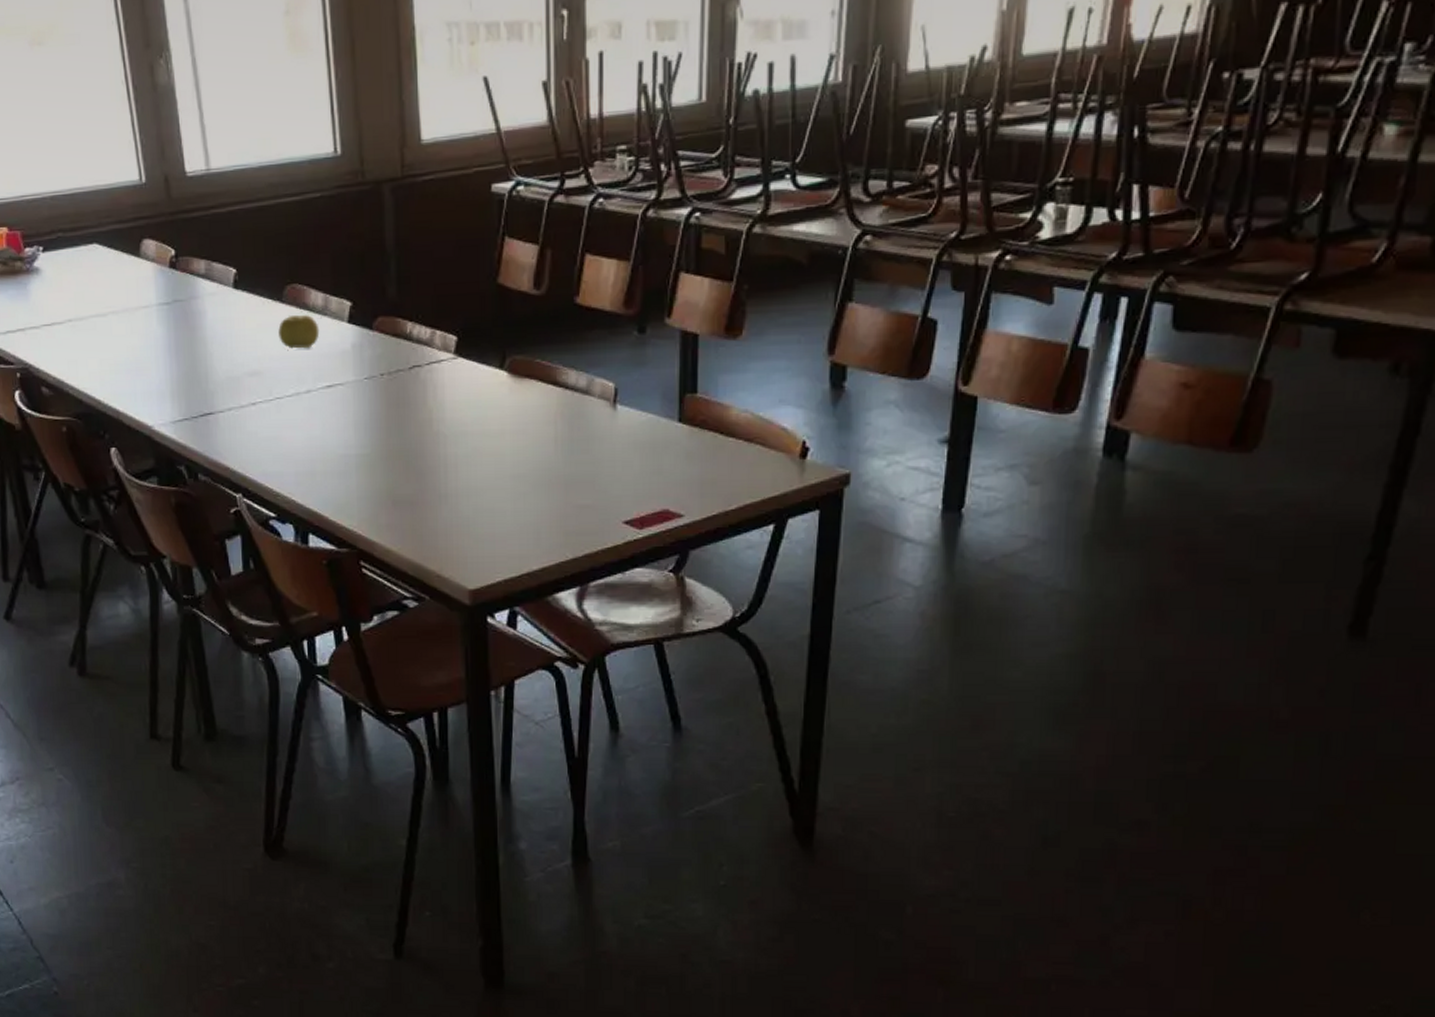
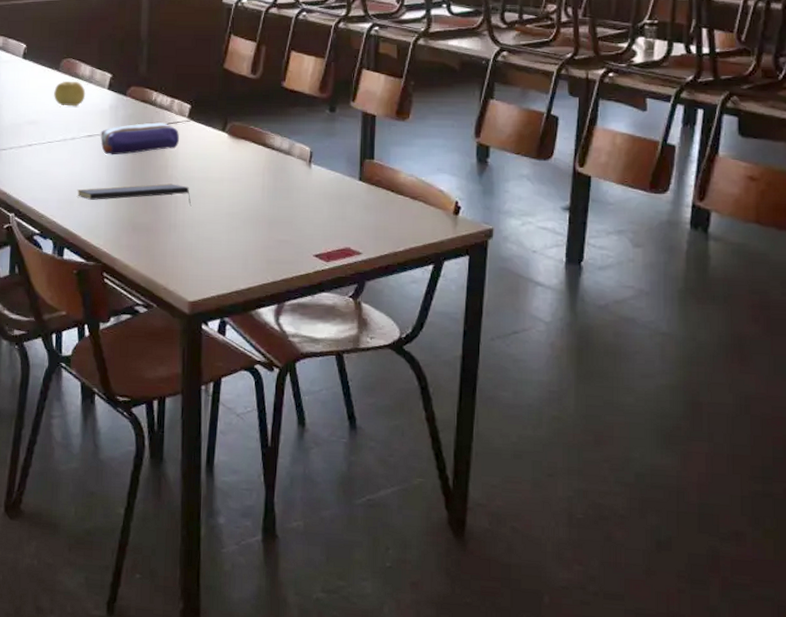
notepad: none [318,442,466,470] -> present [77,183,192,207]
pencil case: none [343,362,446,410] -> present [101,122,180,155]

